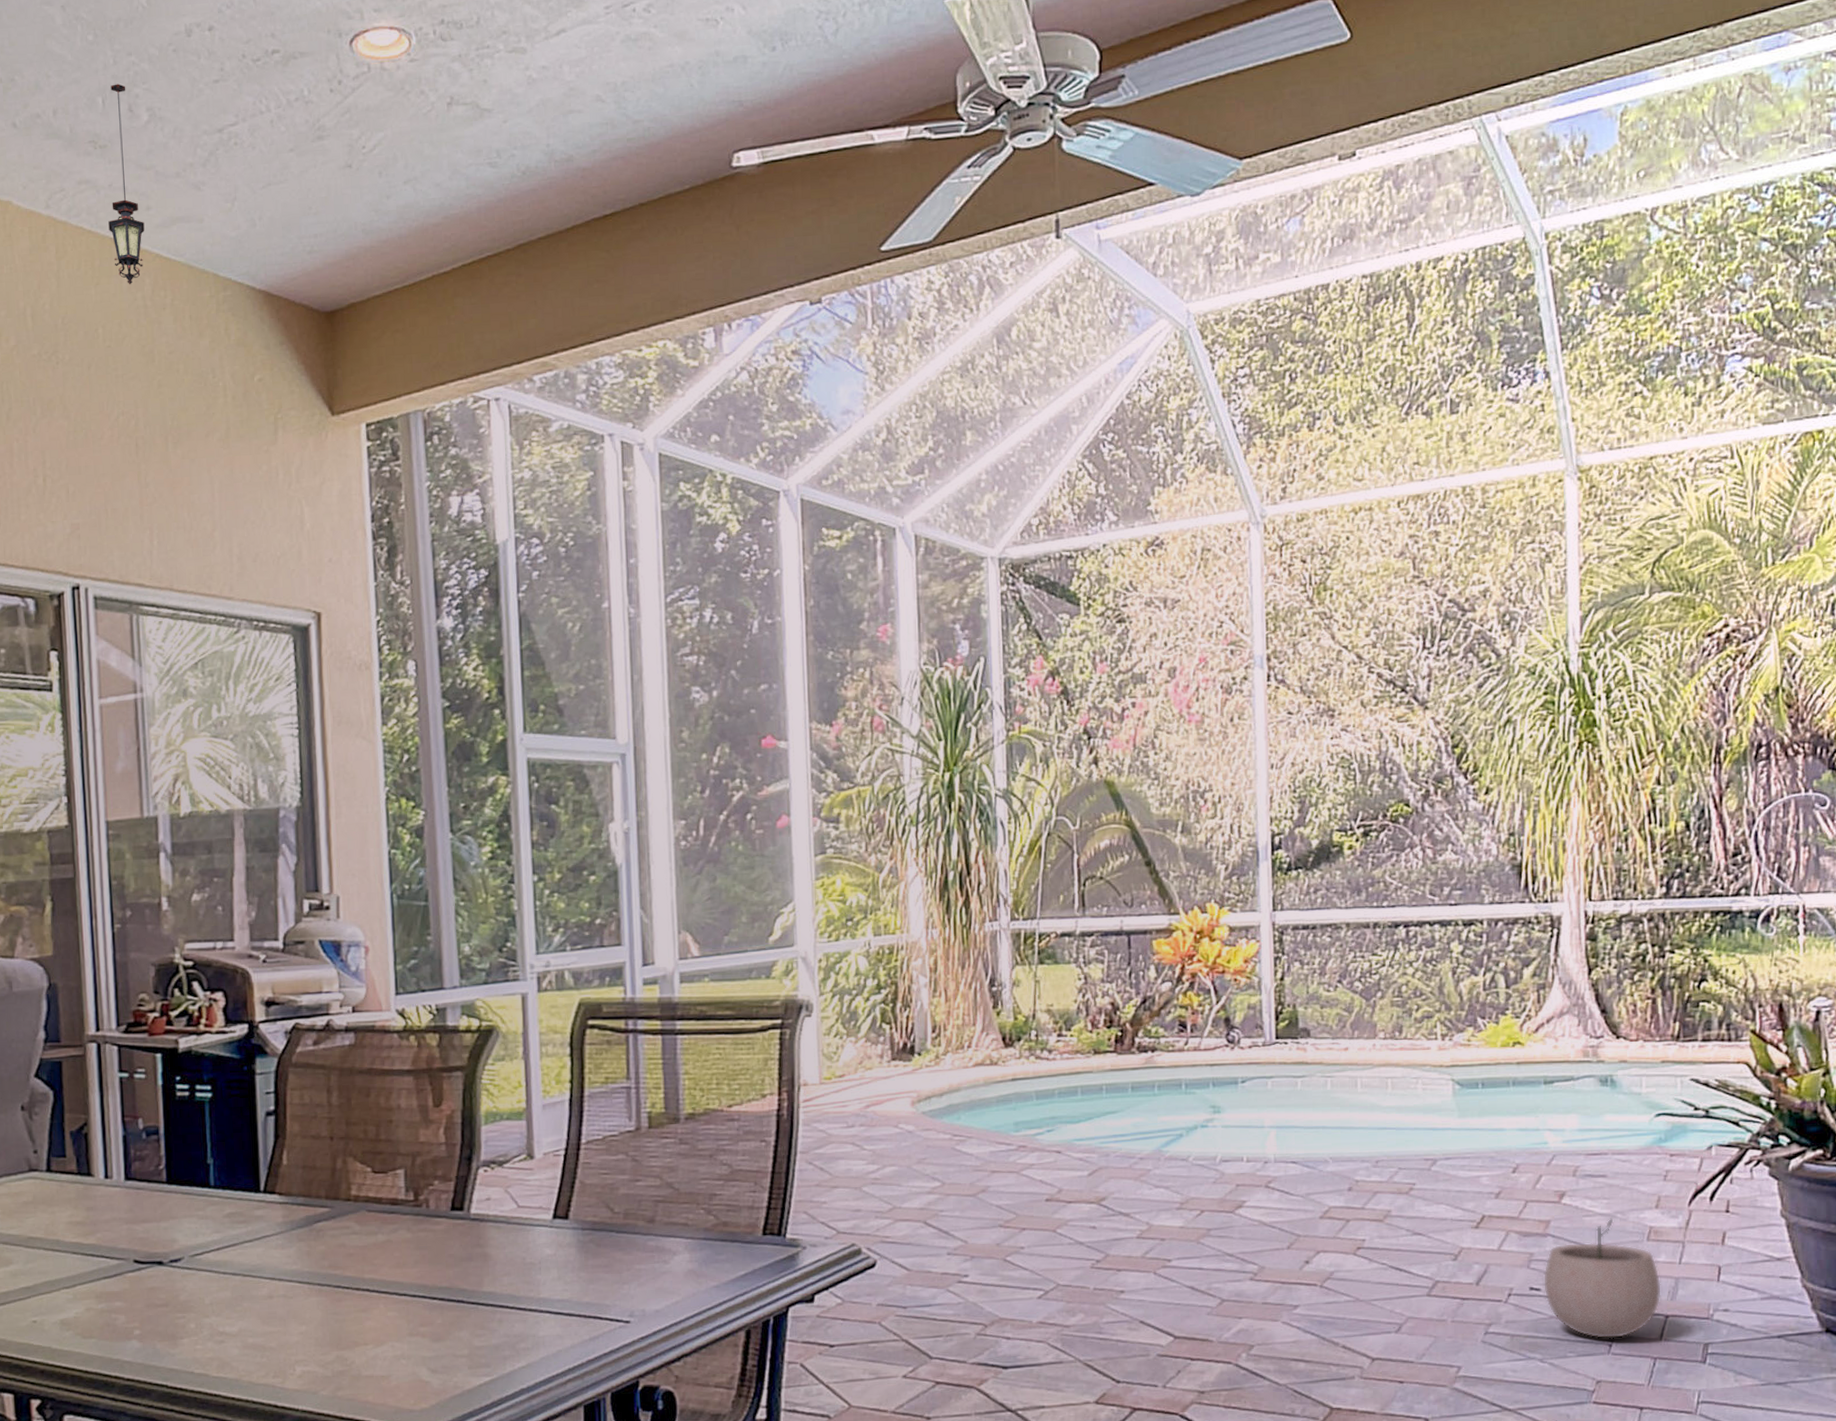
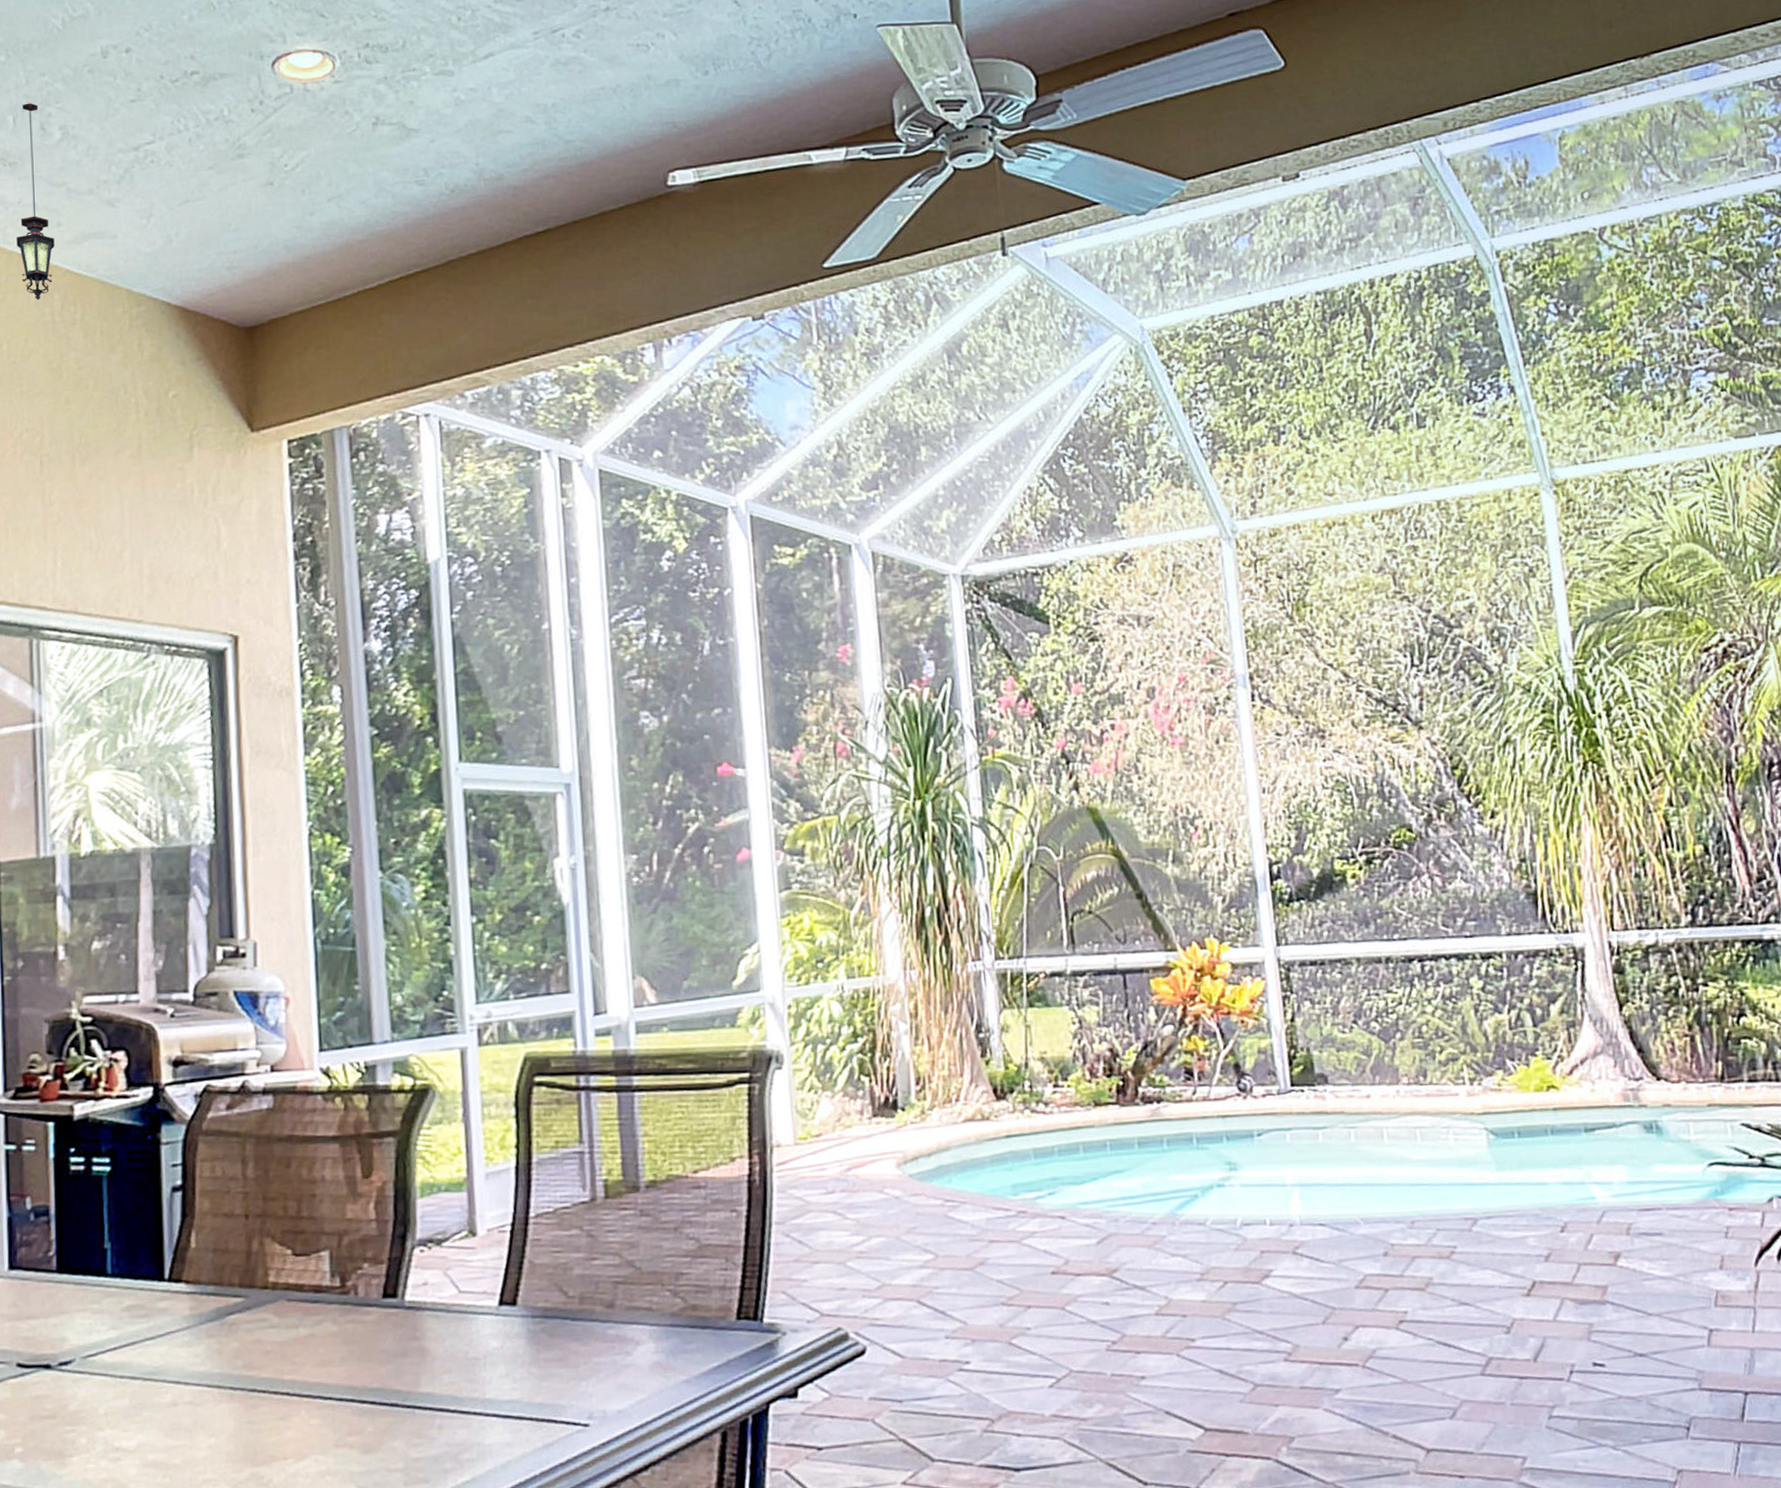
plant pot: present [1542,1217,1661,1339] -> none [1605,1280,1738,1422]

